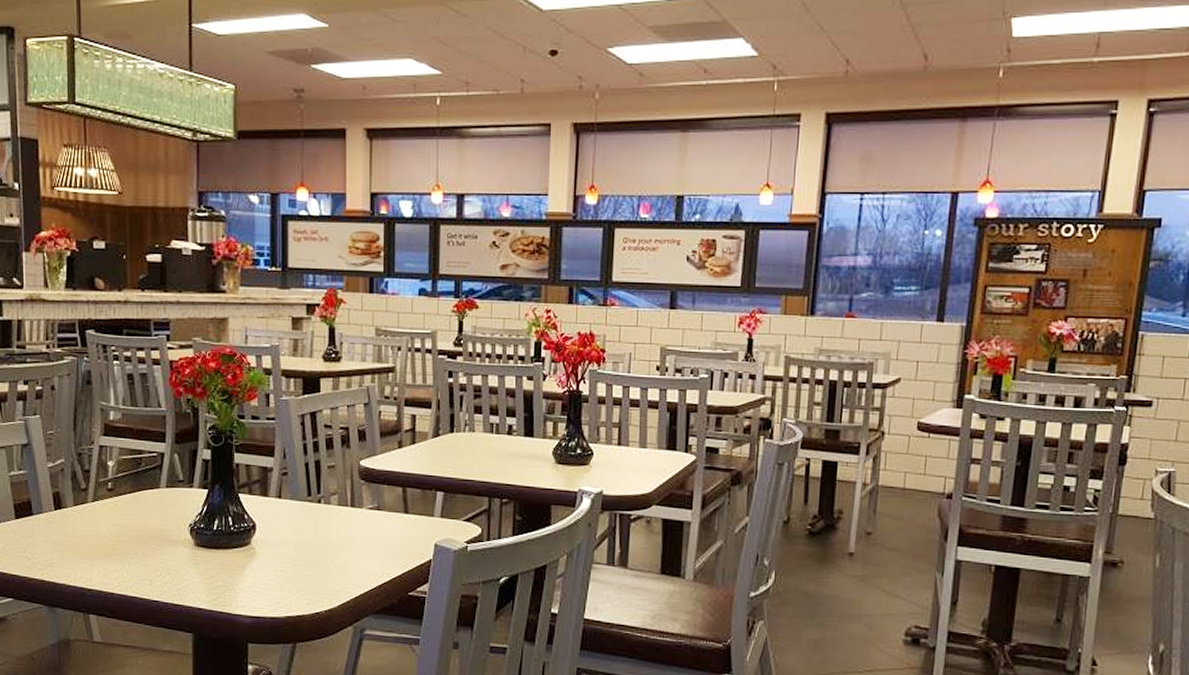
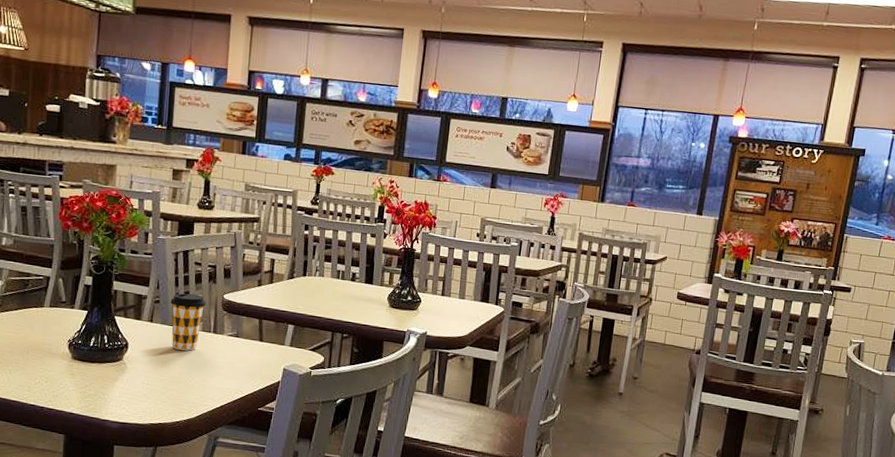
coffee cup: none [299,462,341,529] -> present [170,293,207,351]

